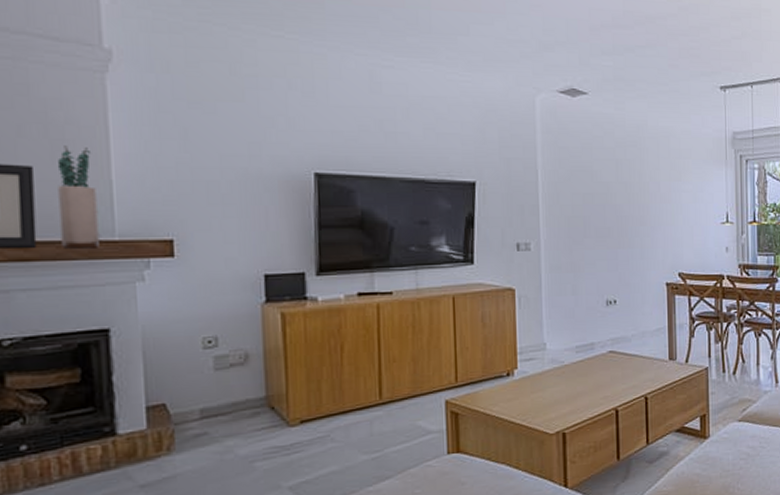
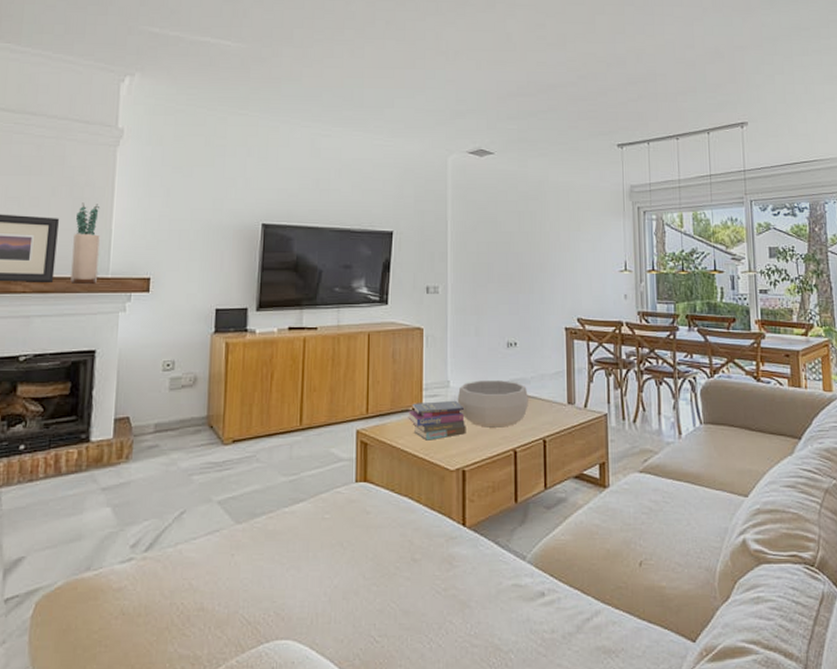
books: none [502,362,566,406] -> present [408,400,466,441]
decorative bowl: none [554,340,629,389] -> present [457,380,528,428]

